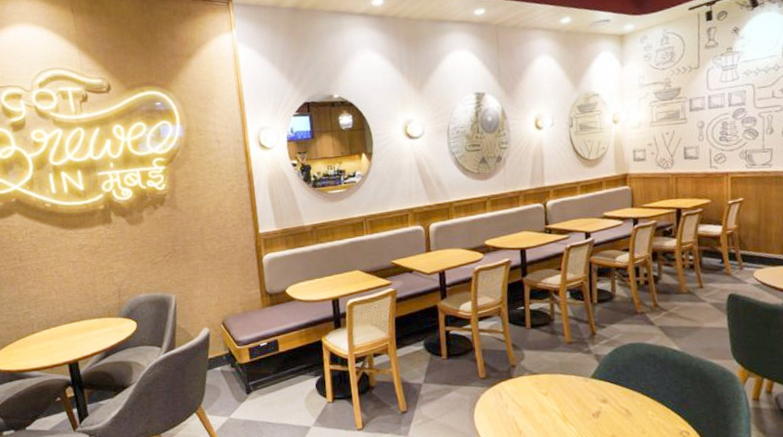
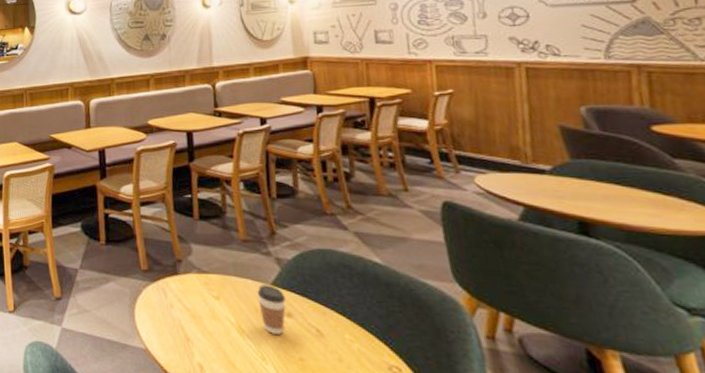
coffee cup: none [579,378,603,419] -> present [257,285,286,335]

